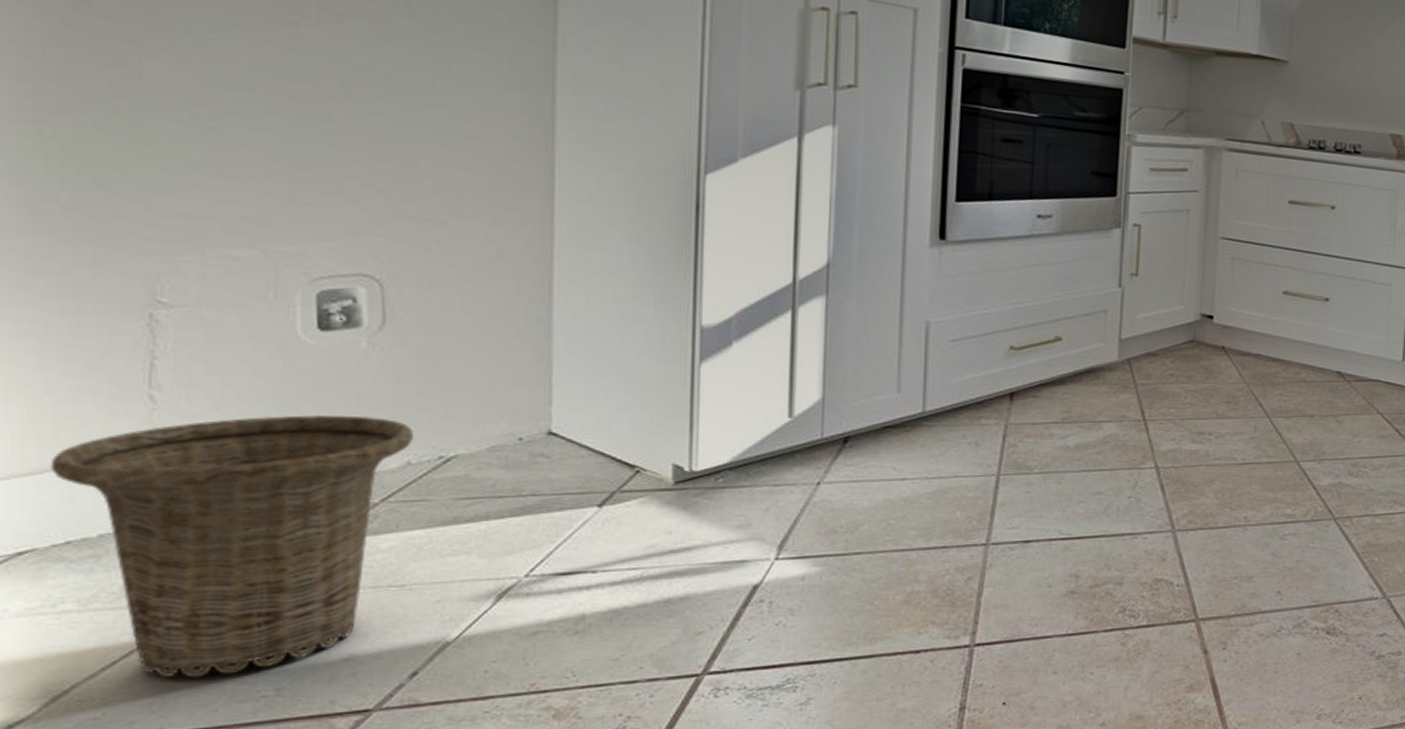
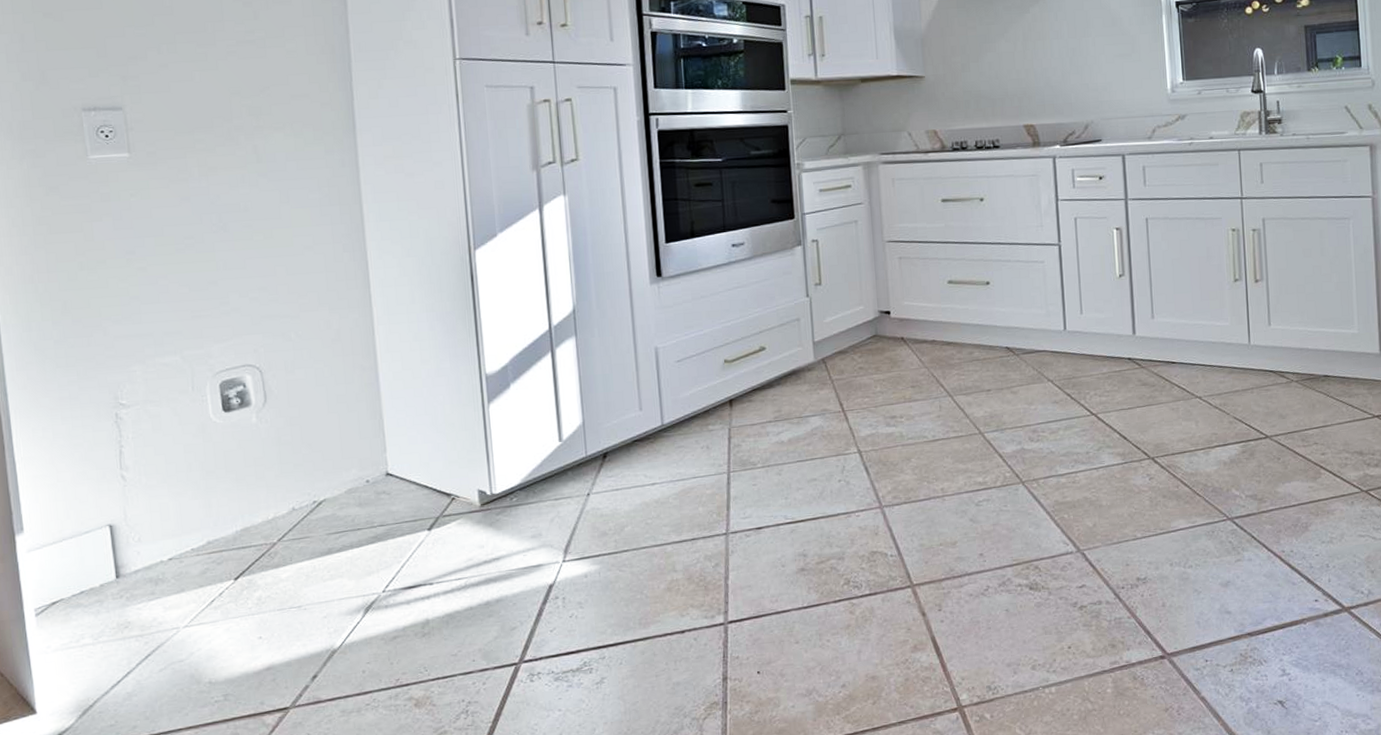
basket: present [50,414,415,678] -> none [65,475,295,691]

